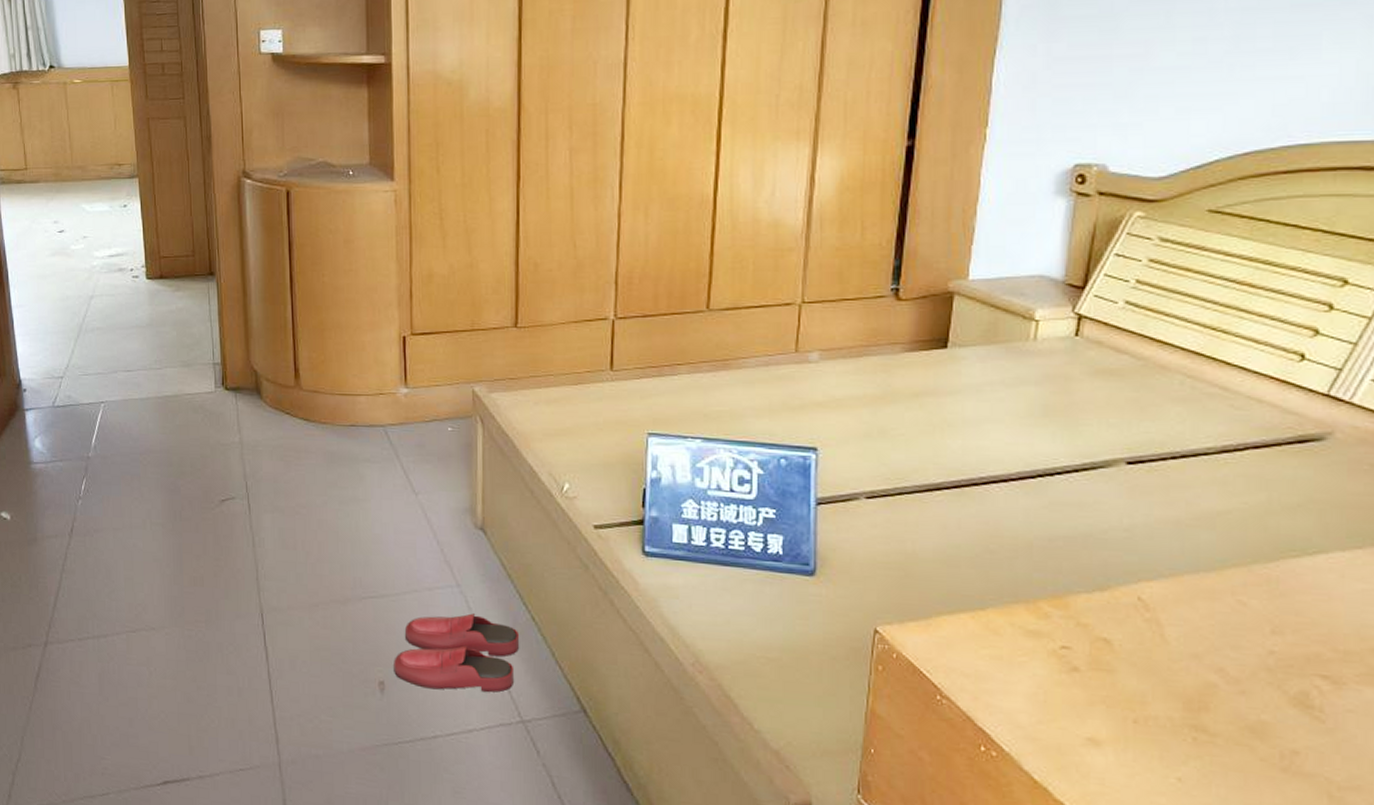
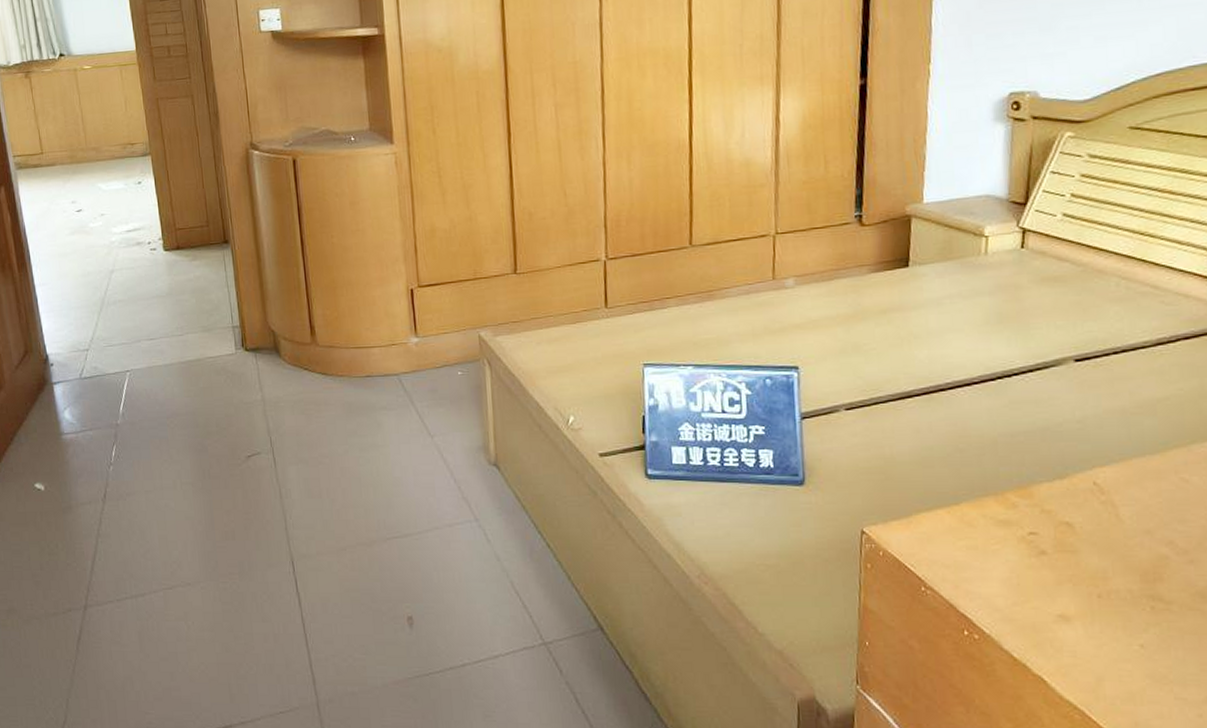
slippers: present [394,613,520,692] -> none [420,545,537,620]

